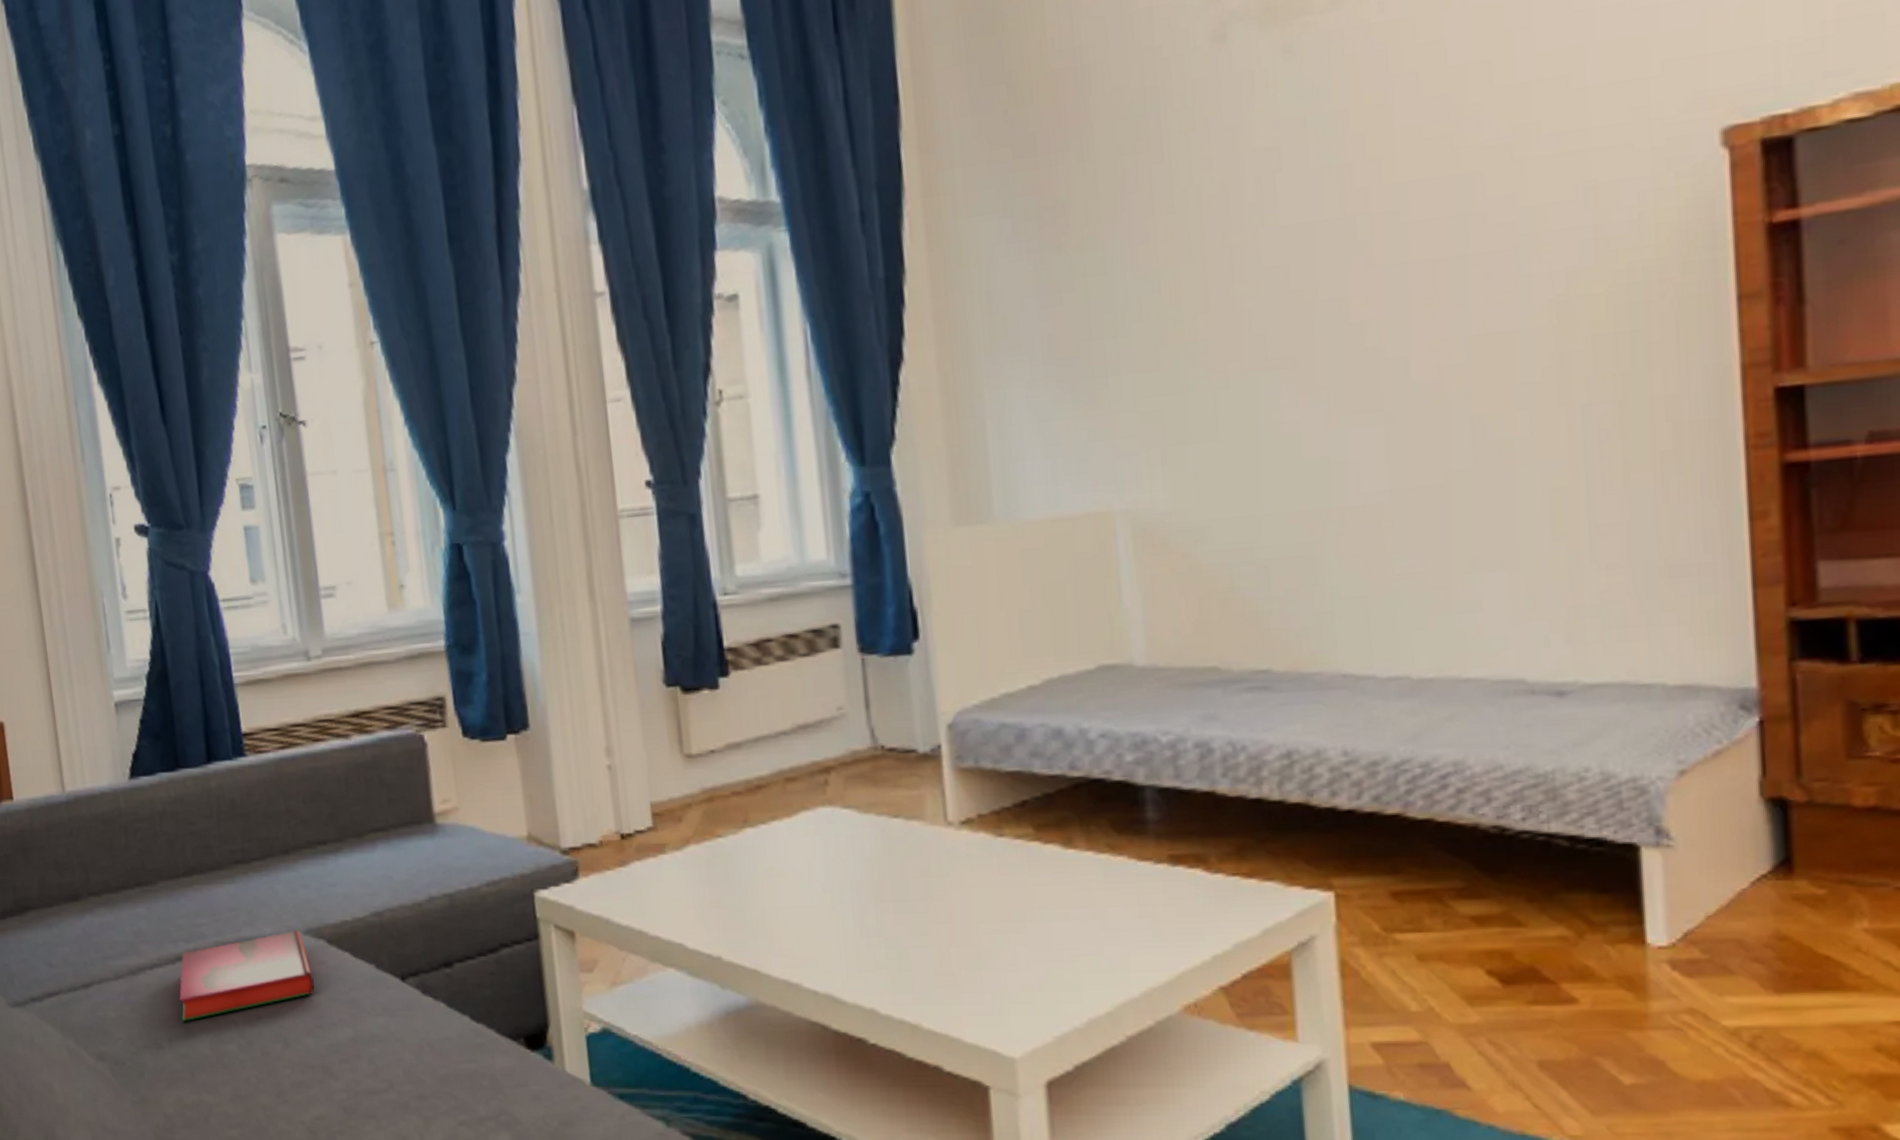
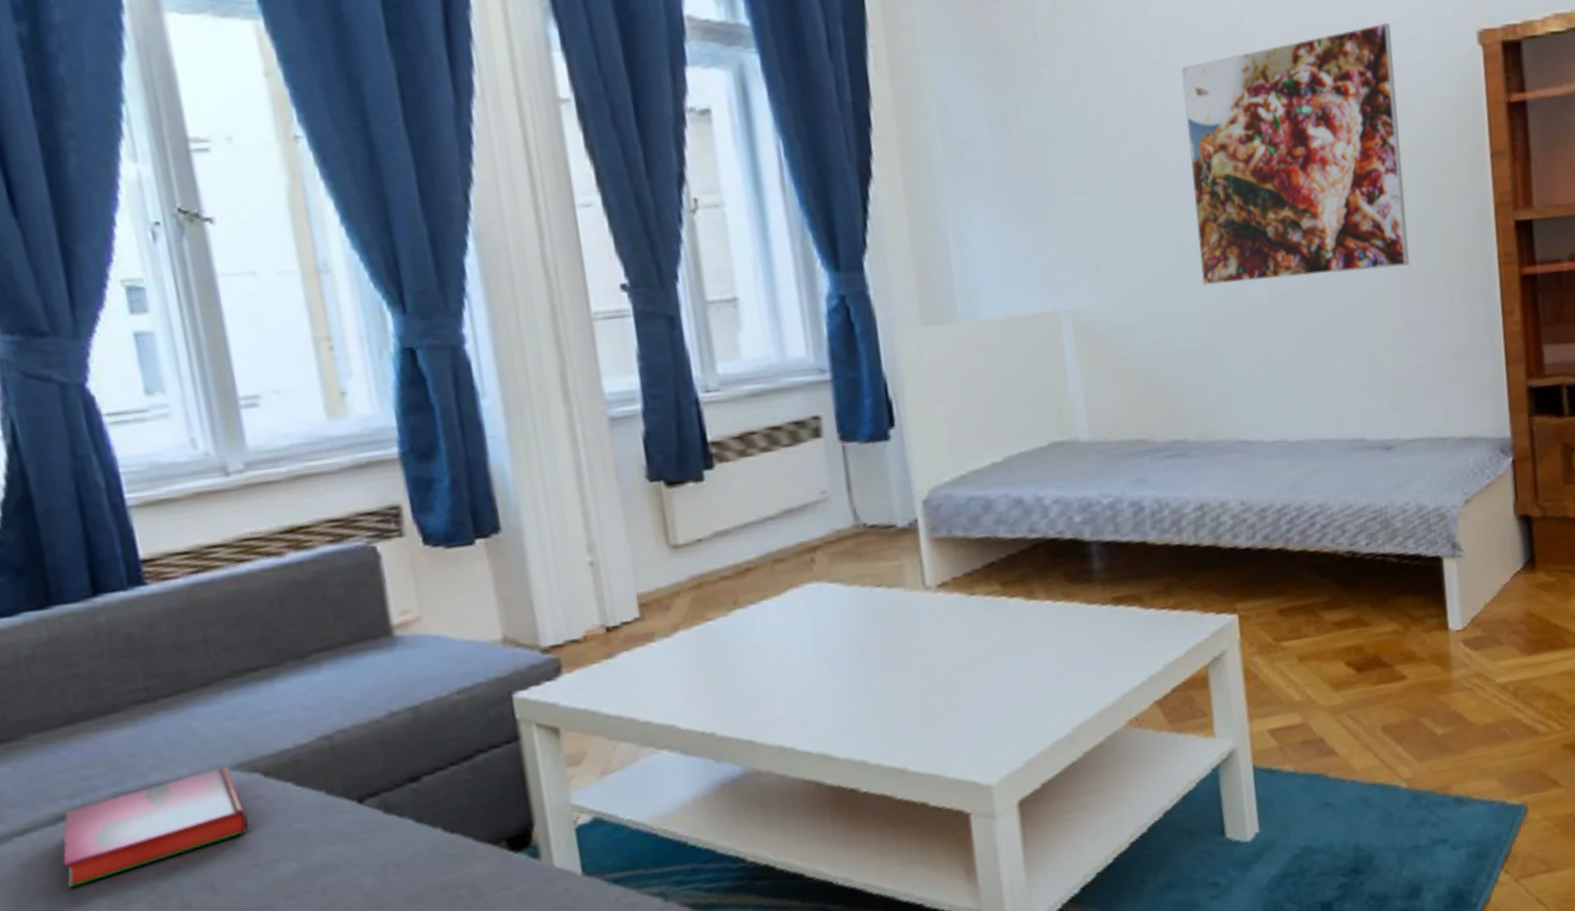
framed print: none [1280,129,1602,480] -> present [1181,22,1410,286]

